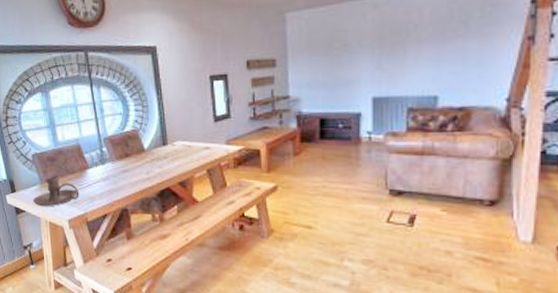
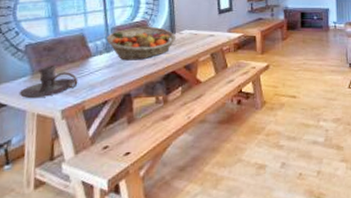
fruit basket: none [100,136,169,174] -> present [106,26,177,61]

